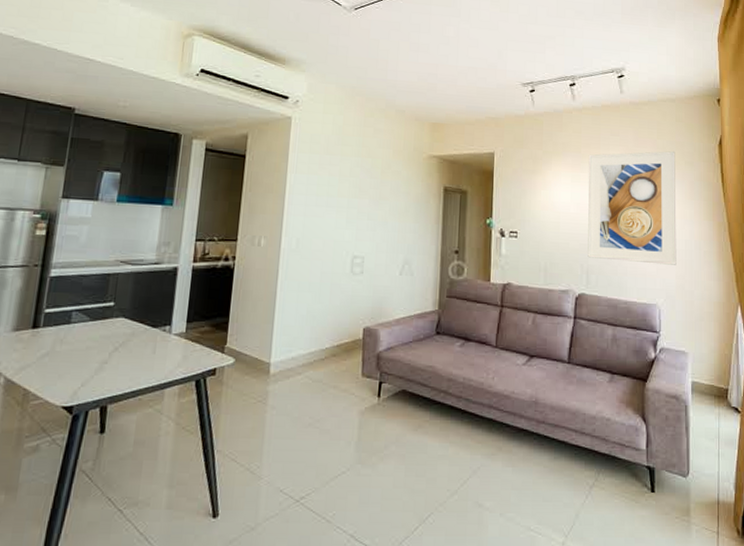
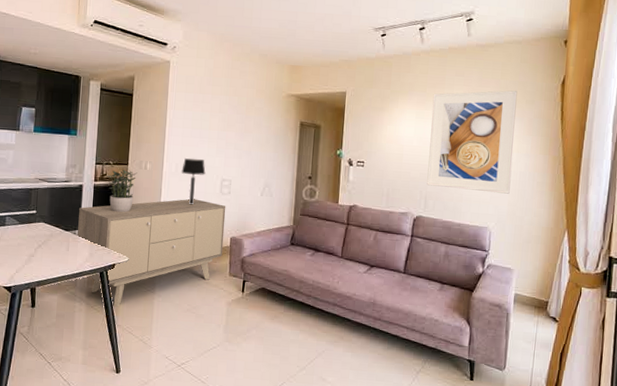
sideboard: none [168,281,358,426] -> present [78,199,226,307]
potted plant: none [209,245,249,302] -> present [107,168,137,213]
table lamp: none [303,231,333,289] -> present [181,158,206,205]

